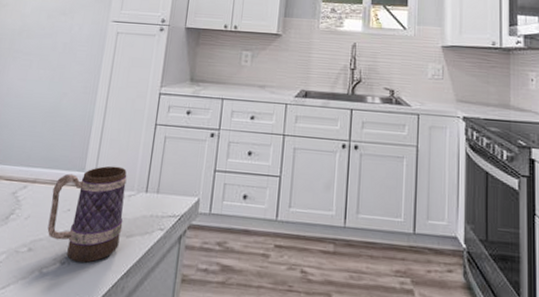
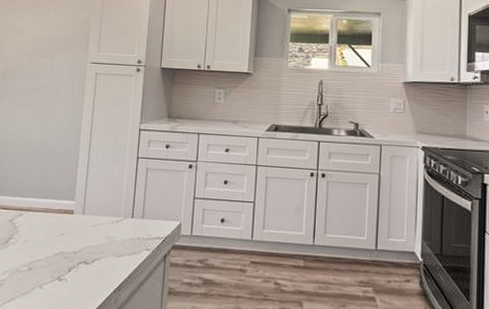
mug: present [47,165,127,263] -> none [44,195,114,279]

